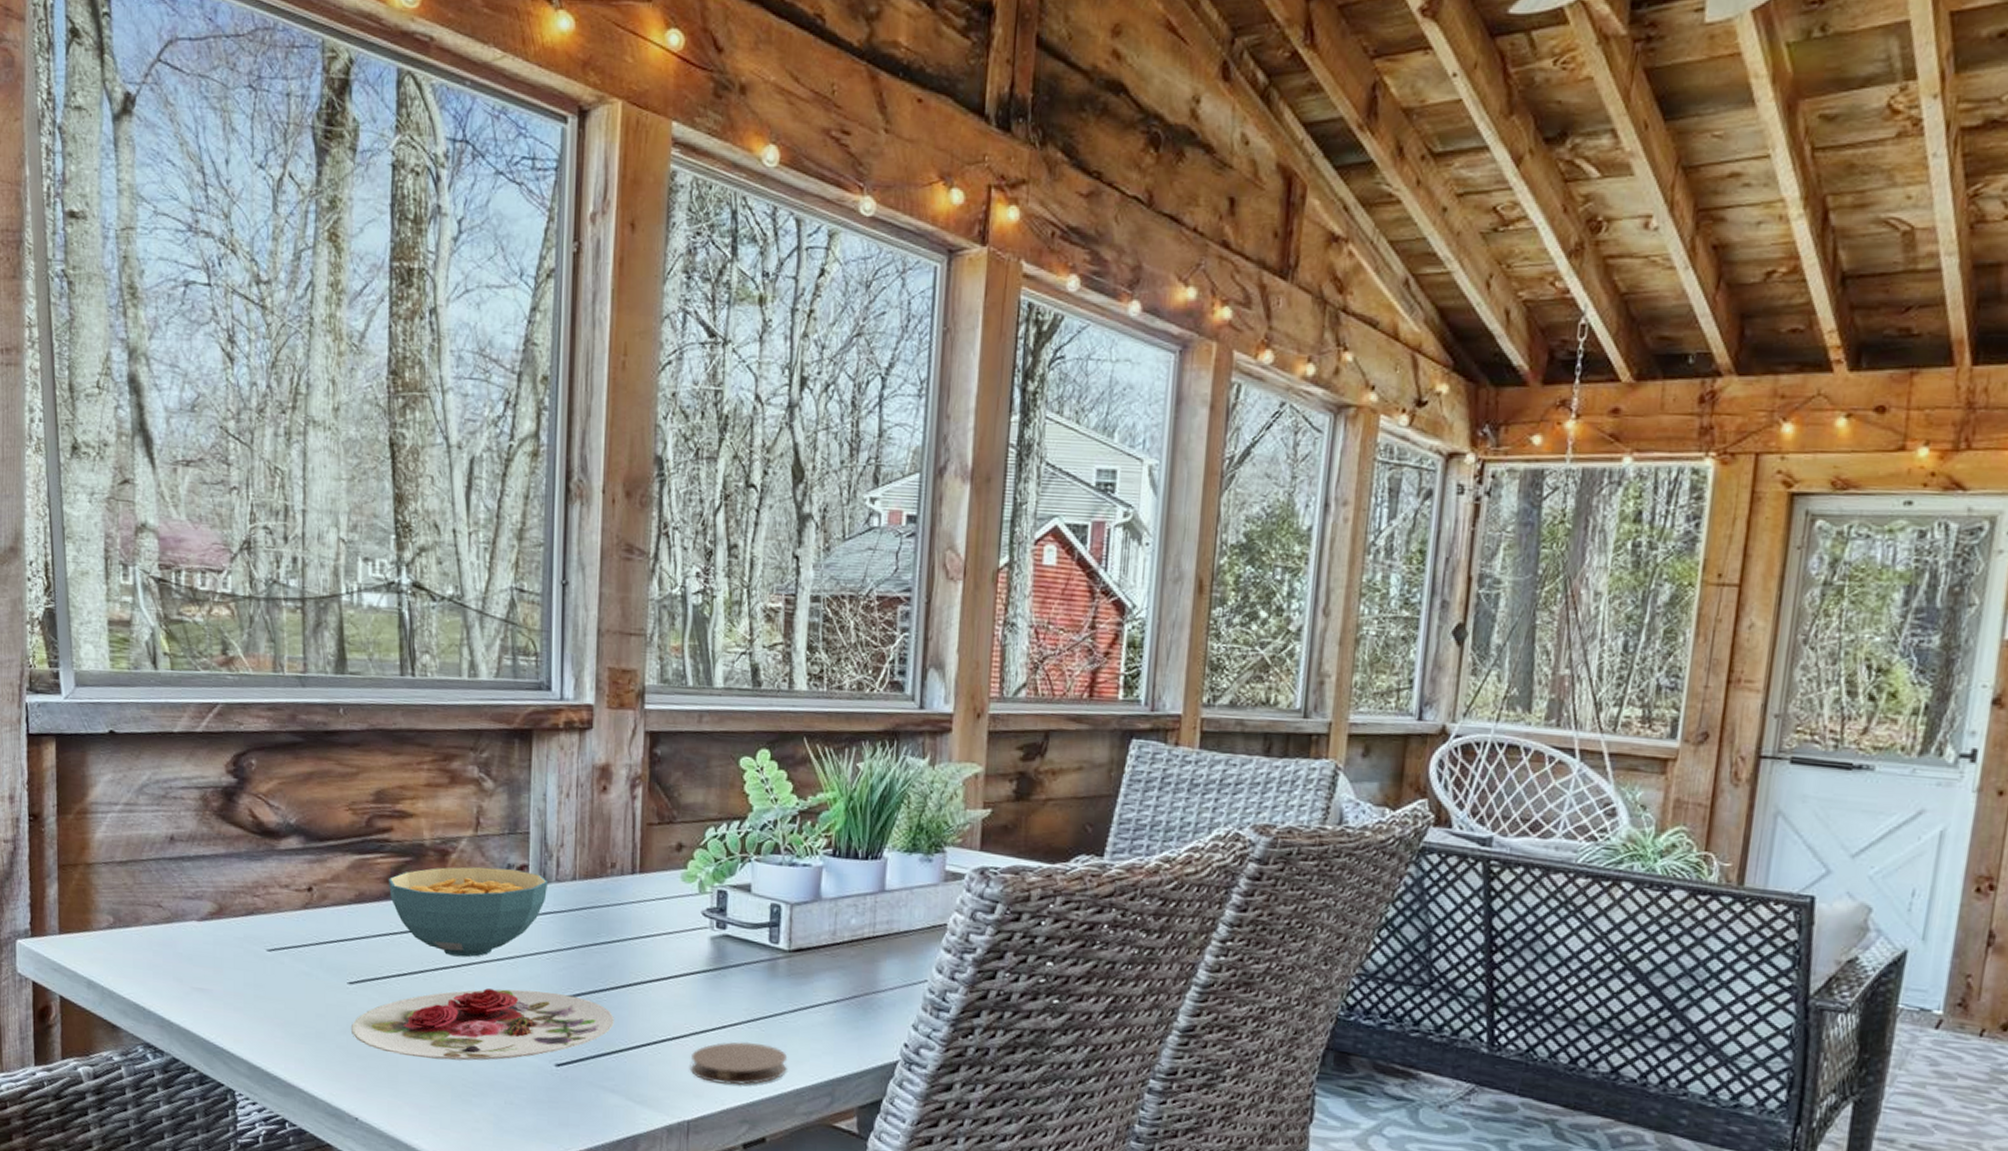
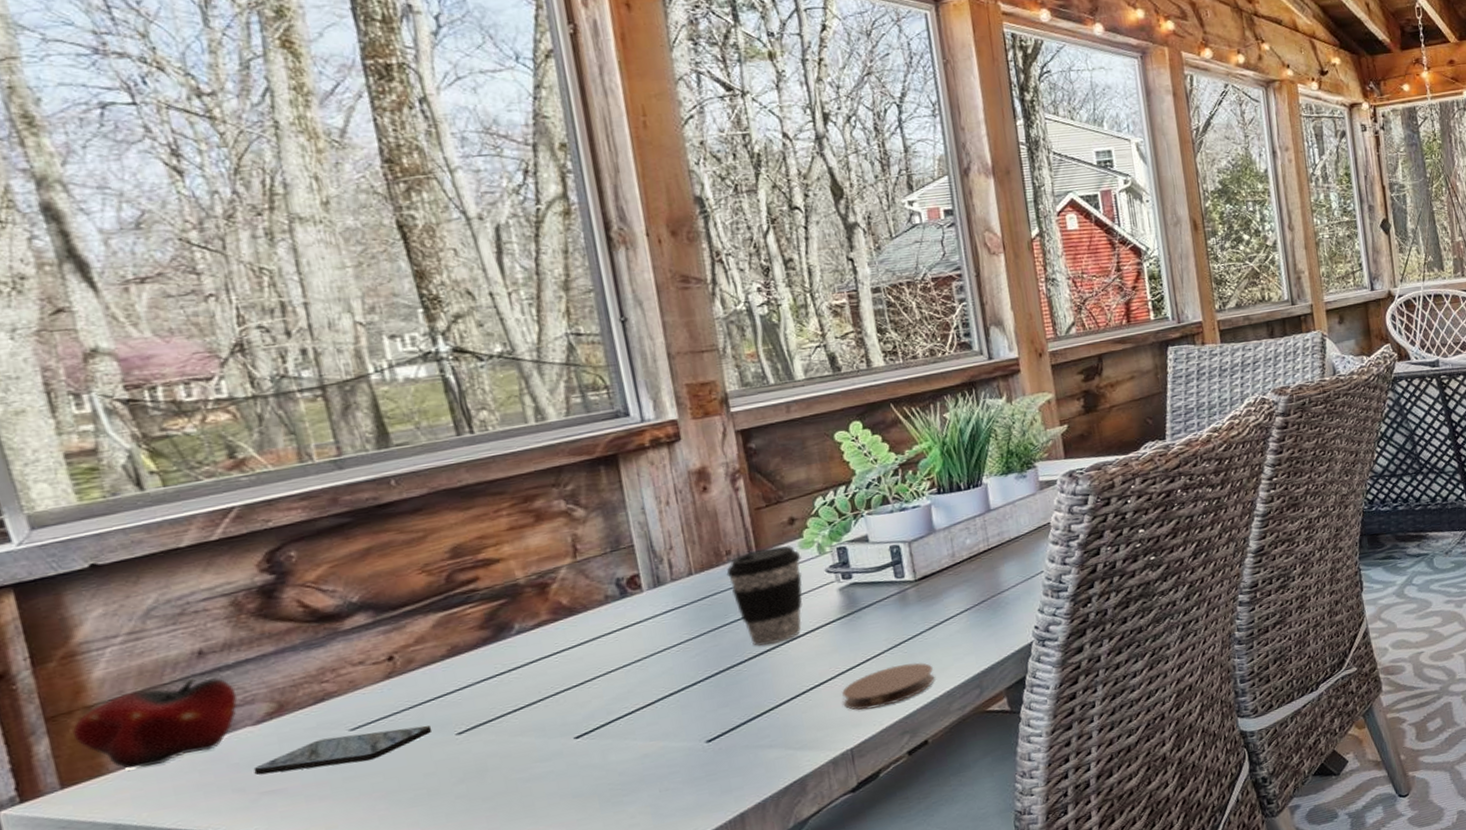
fruit: none [74,859,191,935] -> present [71,678,238,769]
smartphone: none [192,951,330,986] -> present [253,725,433,775]
plate: present [352,988,614,1061] -> none [469,675,759,786]
cereal bowl: present [388,866,549,958] -> none [483,579,664,678]
coffee cup: none [607,870,681,980] -> present [726,545,803,647]

